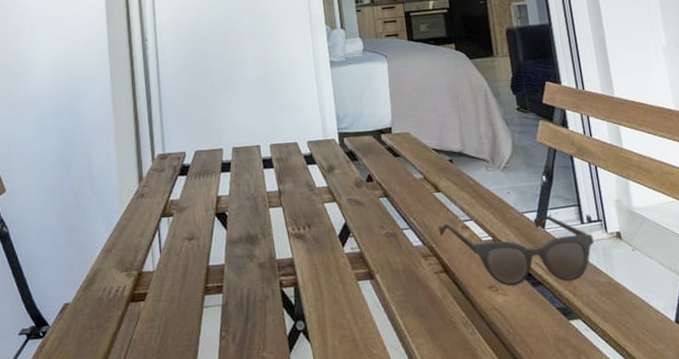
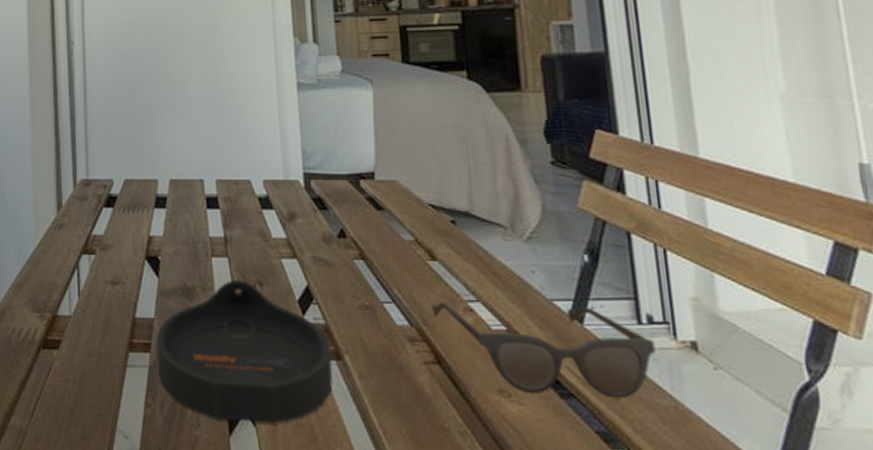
ashtray: none [227,224,368,341] -> present [156,280,333,424]

